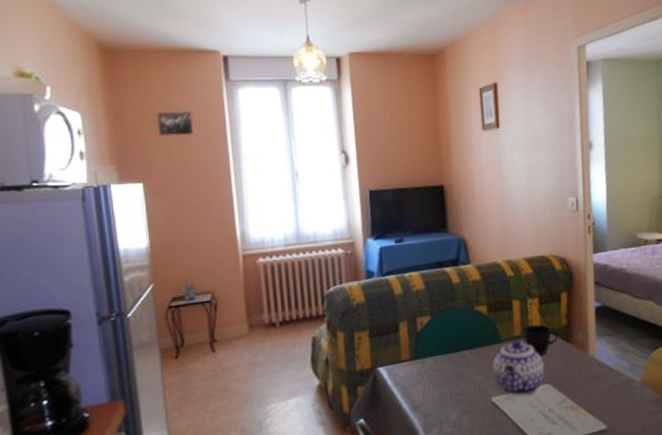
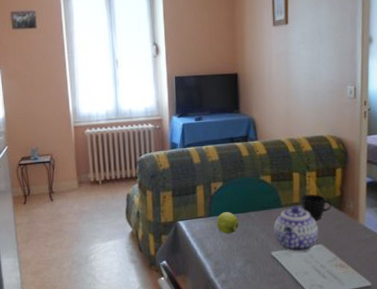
apple: none [425,352,452,379] -> present [217,212,239,234]

